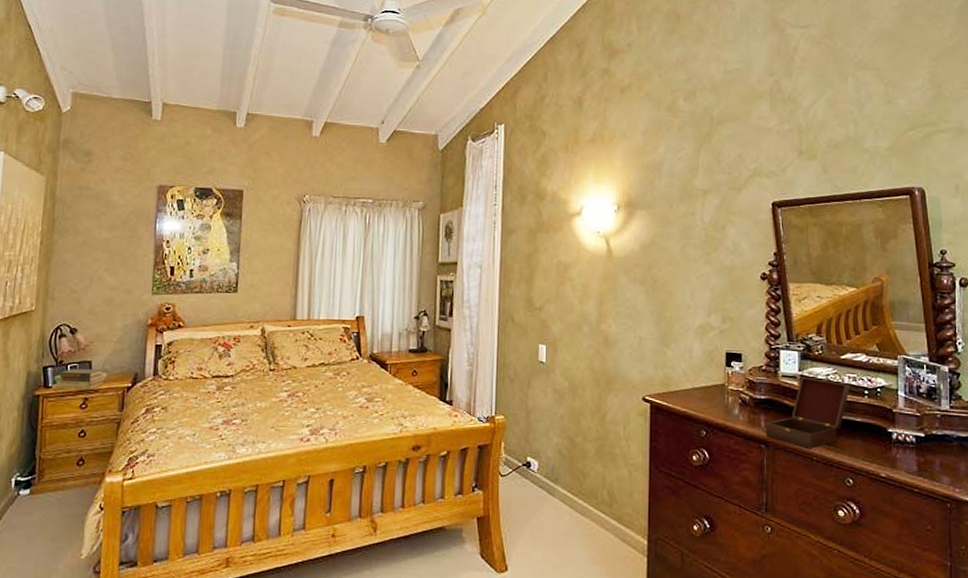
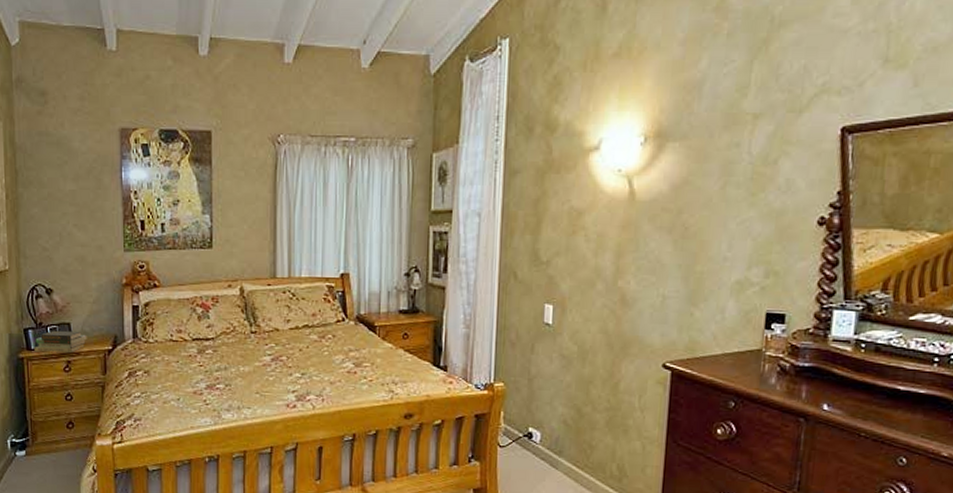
jewelry box: present [766,376,850,450] -> none [806,341,917,425]

